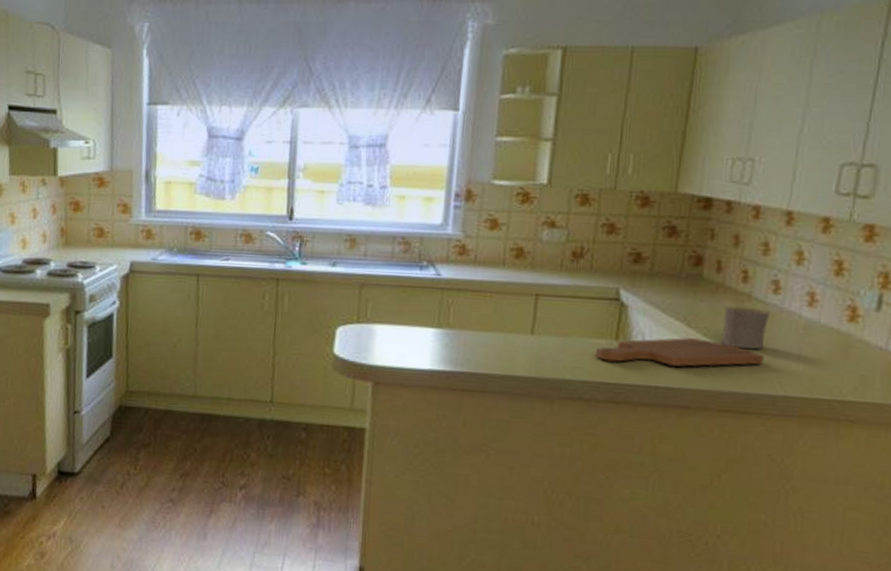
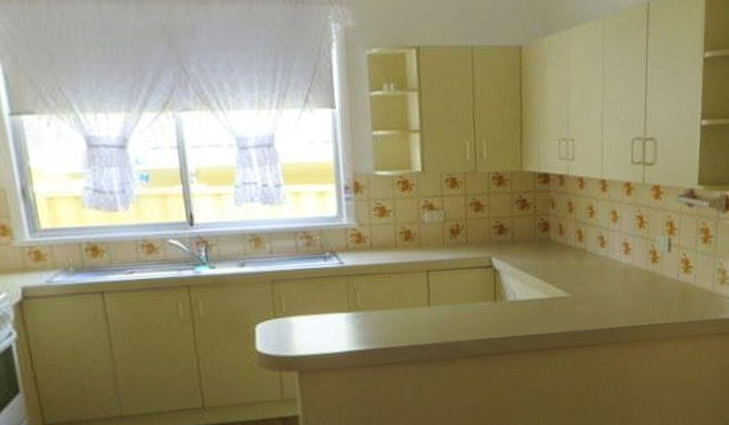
cutting board: present [595,337,764,367] -> none [480,291,601,320]
cup: present [721,305,771,350] -> none [570,260,601,295]

